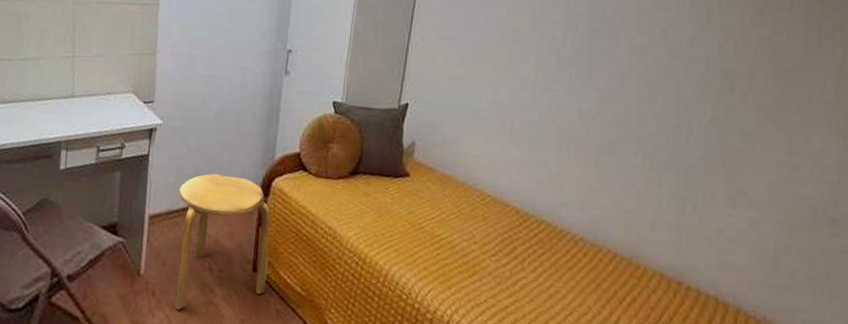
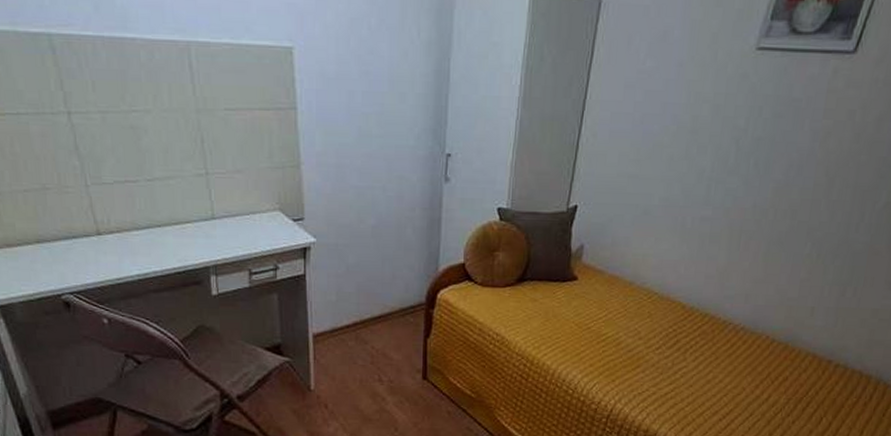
stool: present [174,173,271,311] -> none [341,289,438,419]

